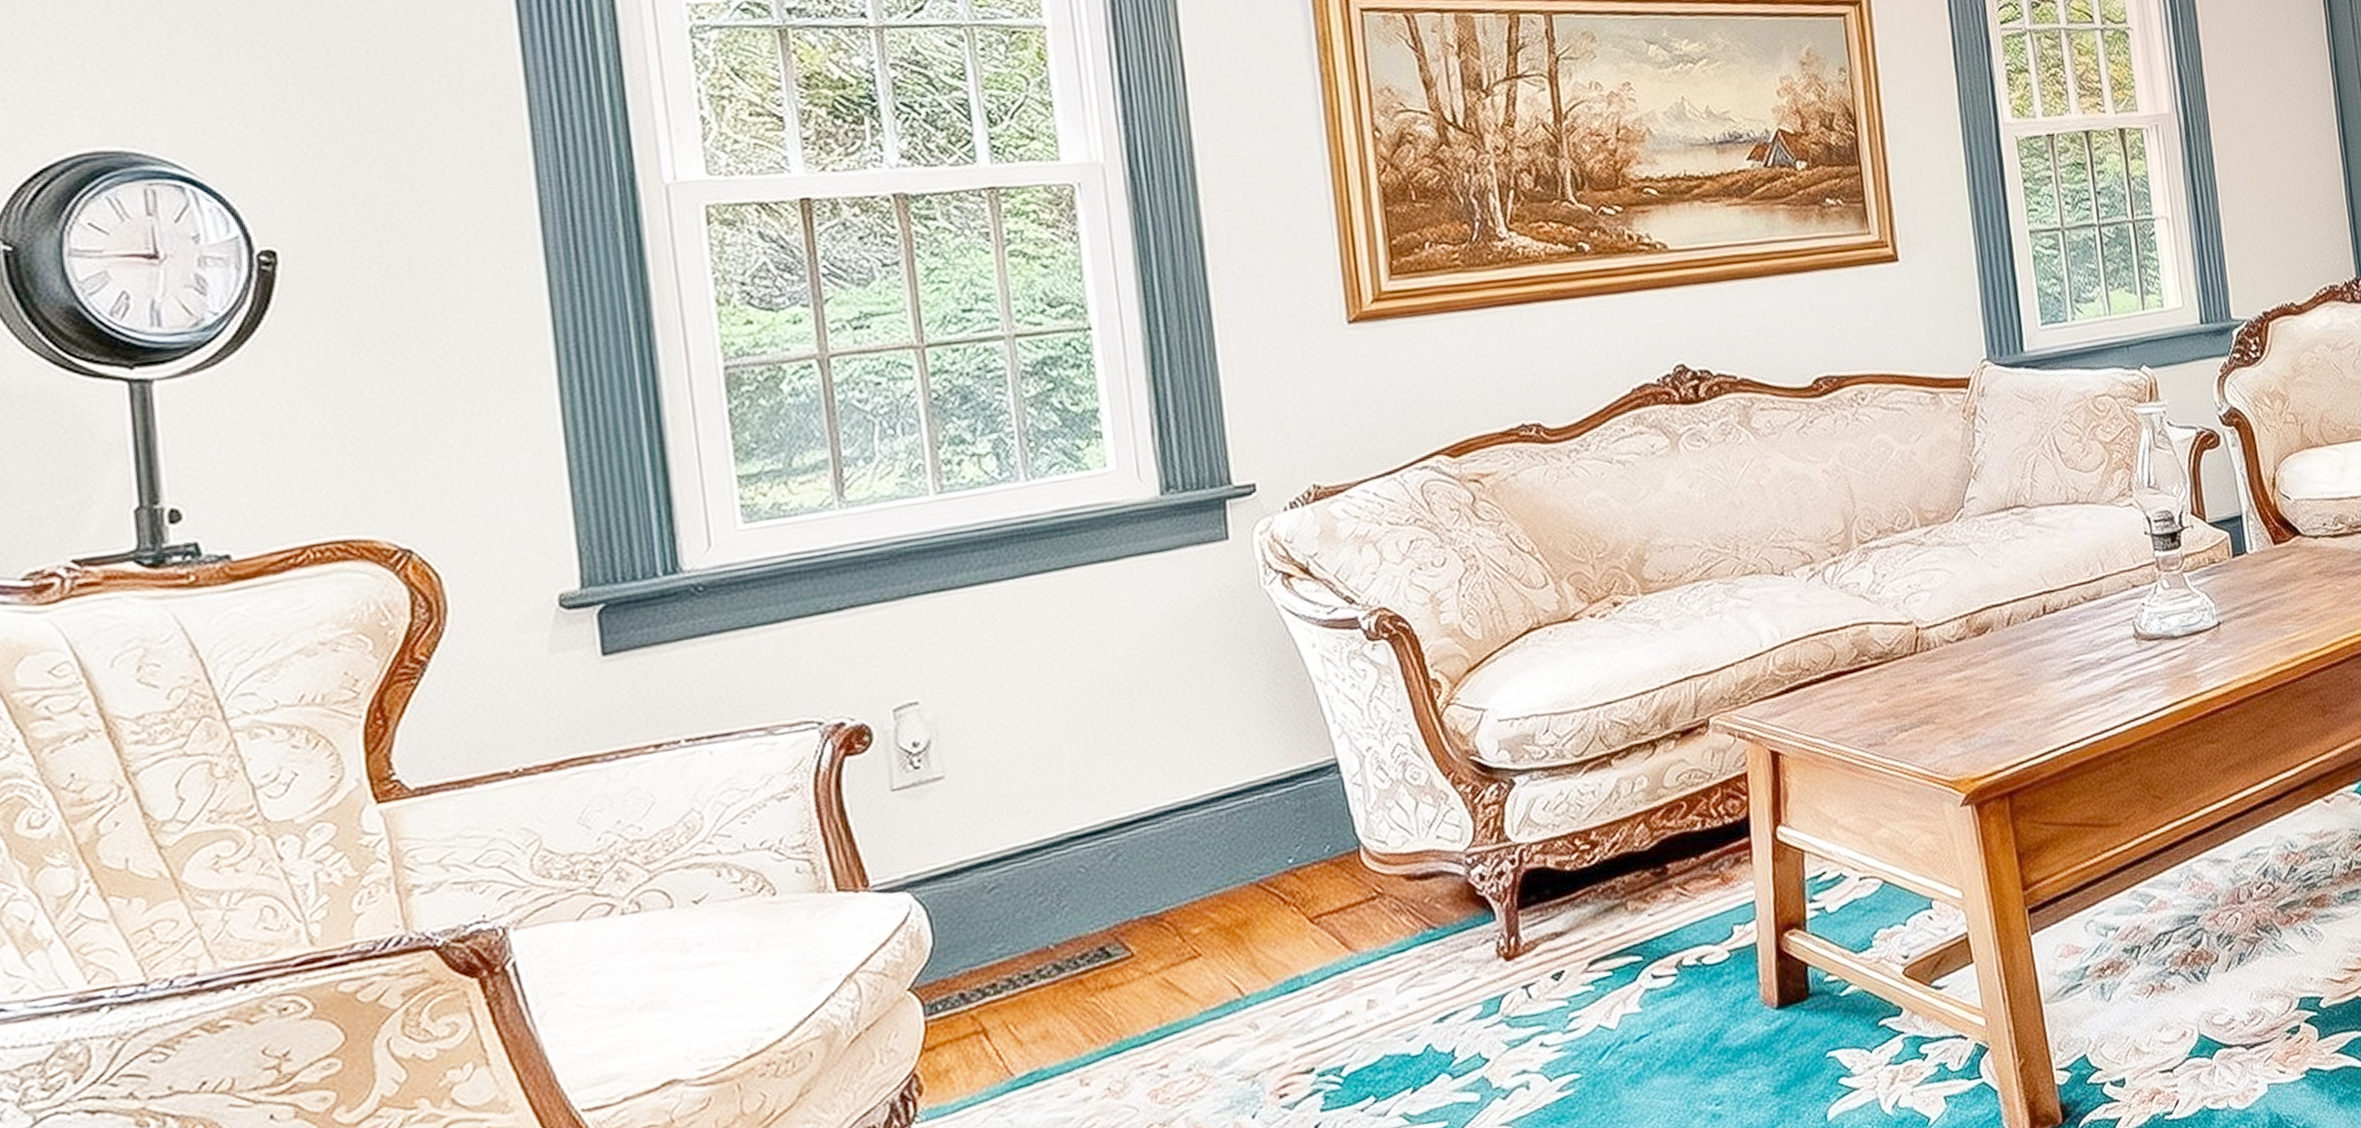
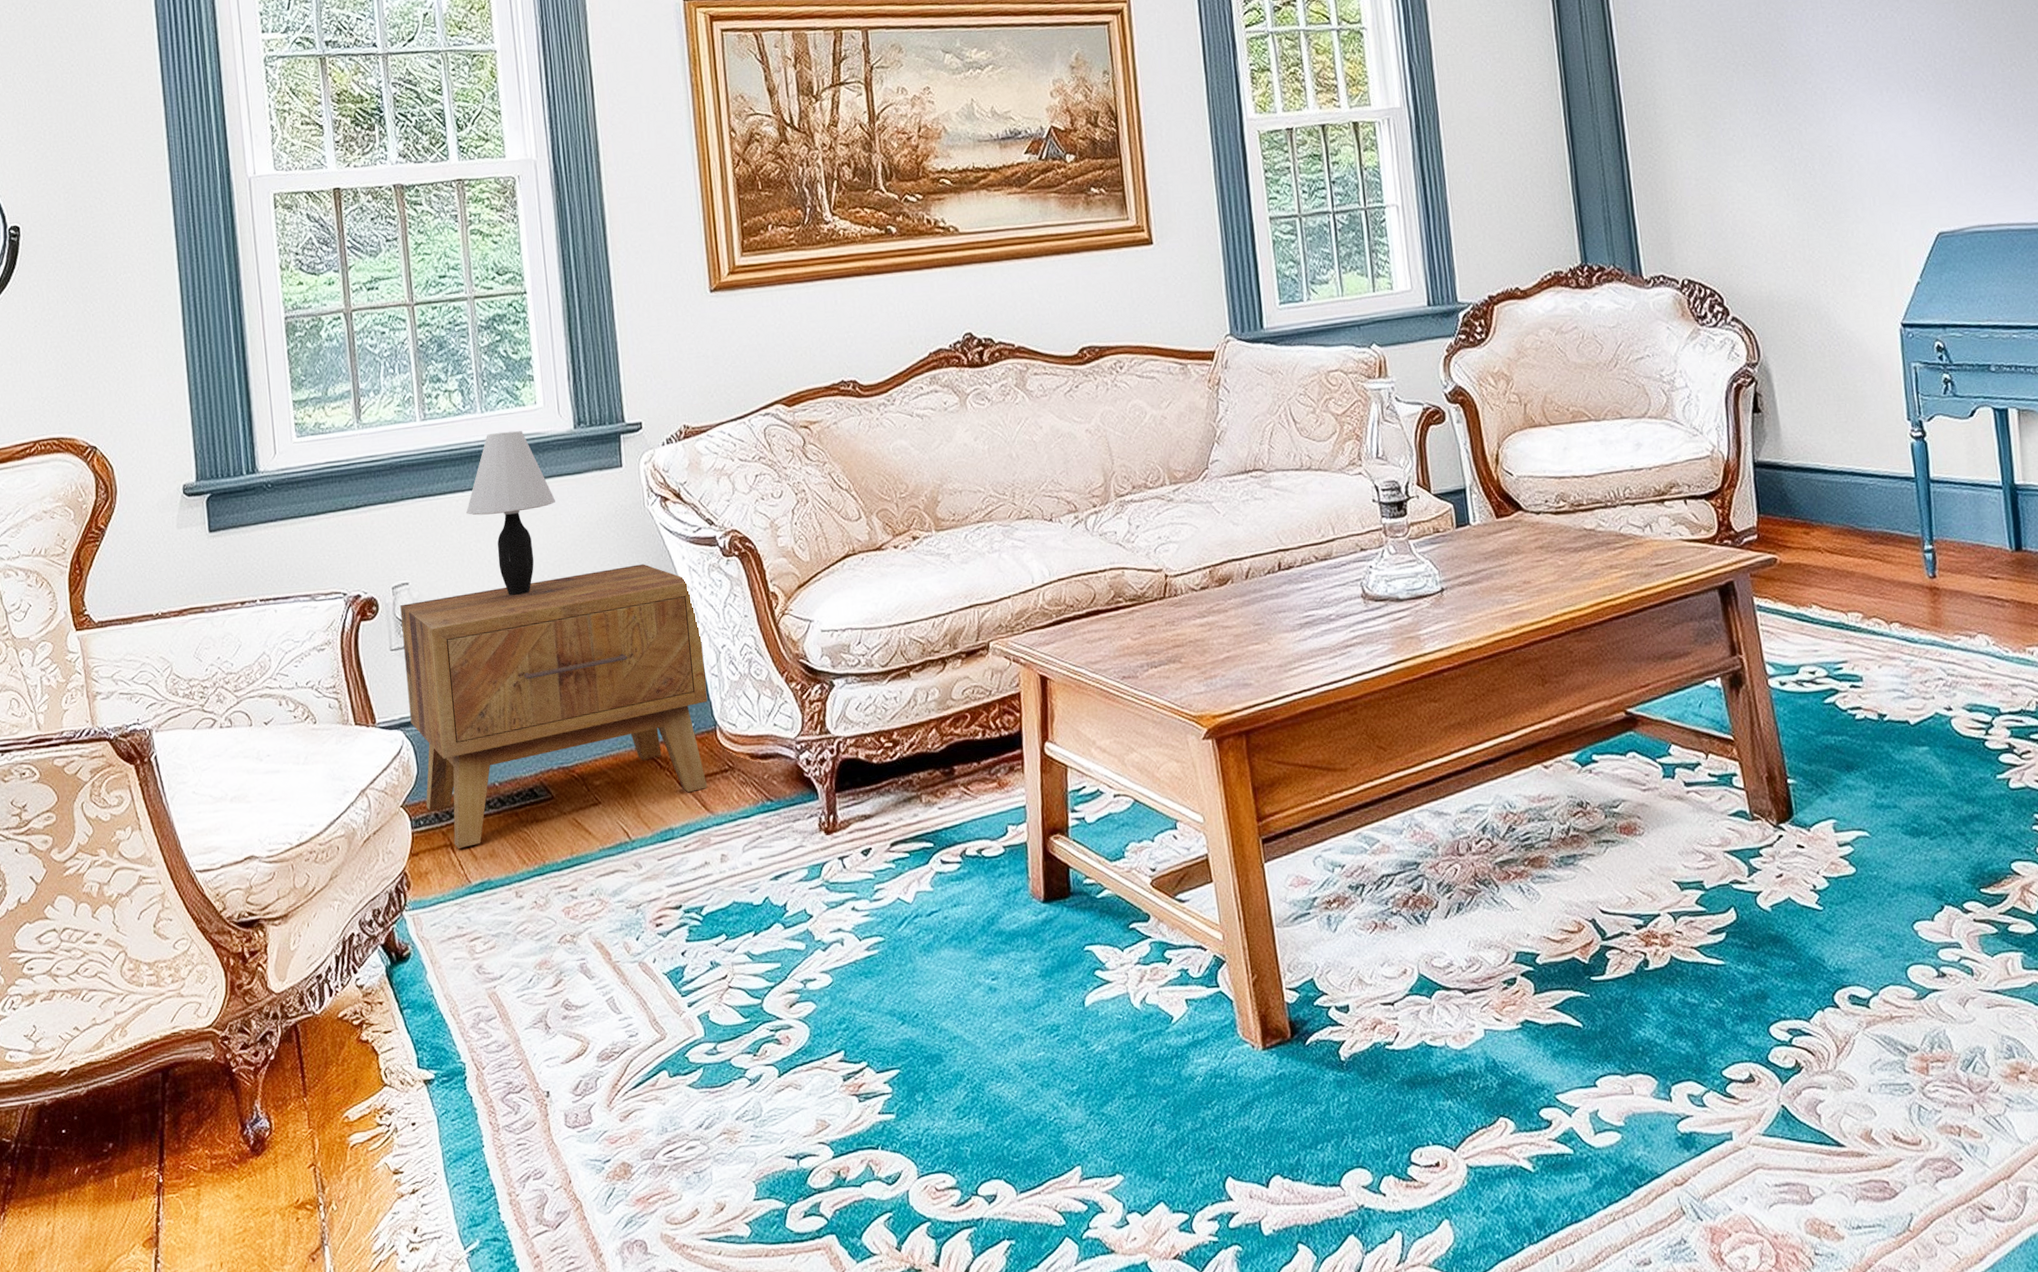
side table: none [905,656,1349,1034] -> present [400,564,708,849]
table lamp: none [1004,500,1134,708] -> present [466,430,555,596]

